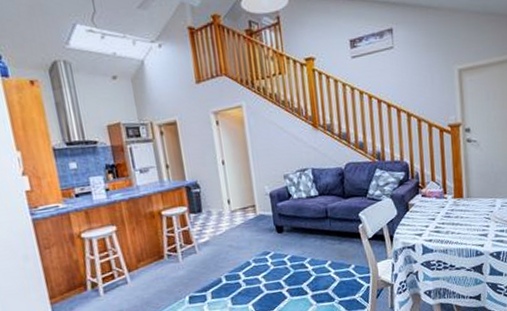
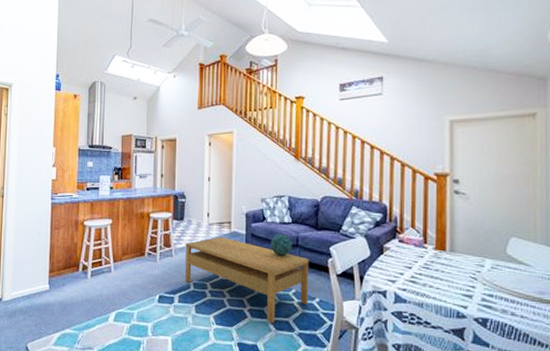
coffee table: none [208,222,344,298] -> present [185,236,309,323]
decorative sphere: none [300,208,323,231] -> present [271,233,293,256]

